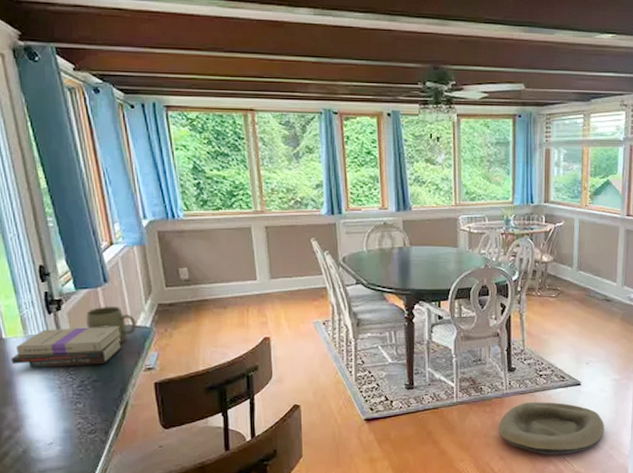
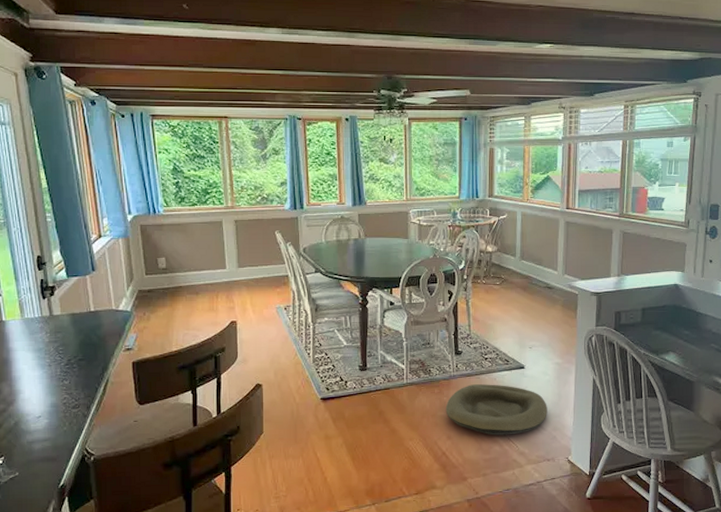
books: present [10,327,122,369] -> none [8,311,105,349]
mug: present [86,306,137,344] -> none [75,292,119,326]

